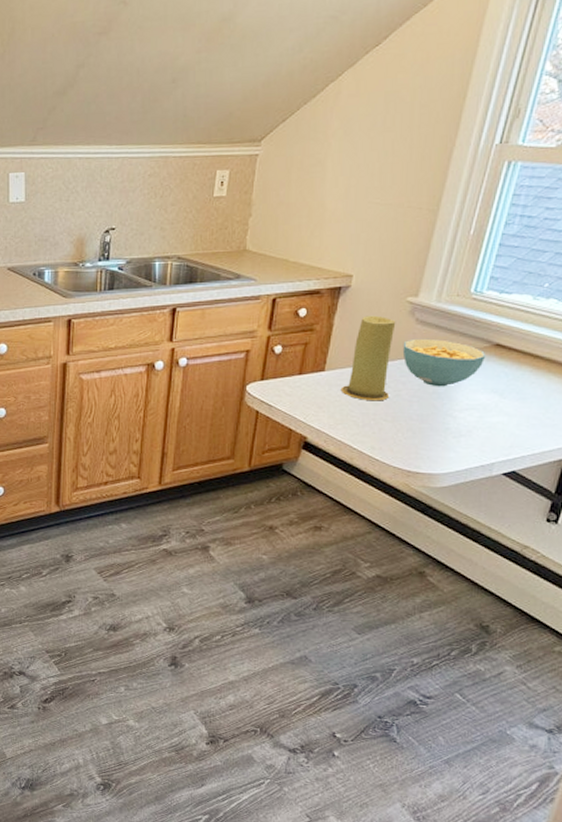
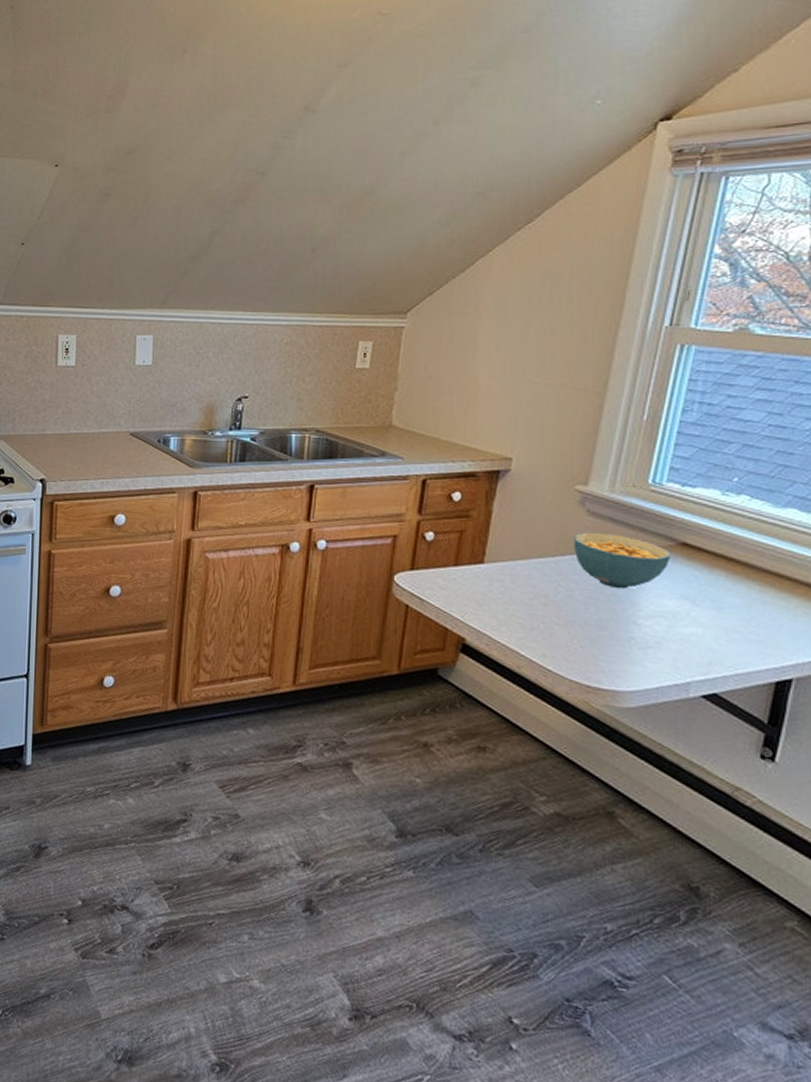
candle: present [340,315,396,401] -> none [503,503,564,601]

